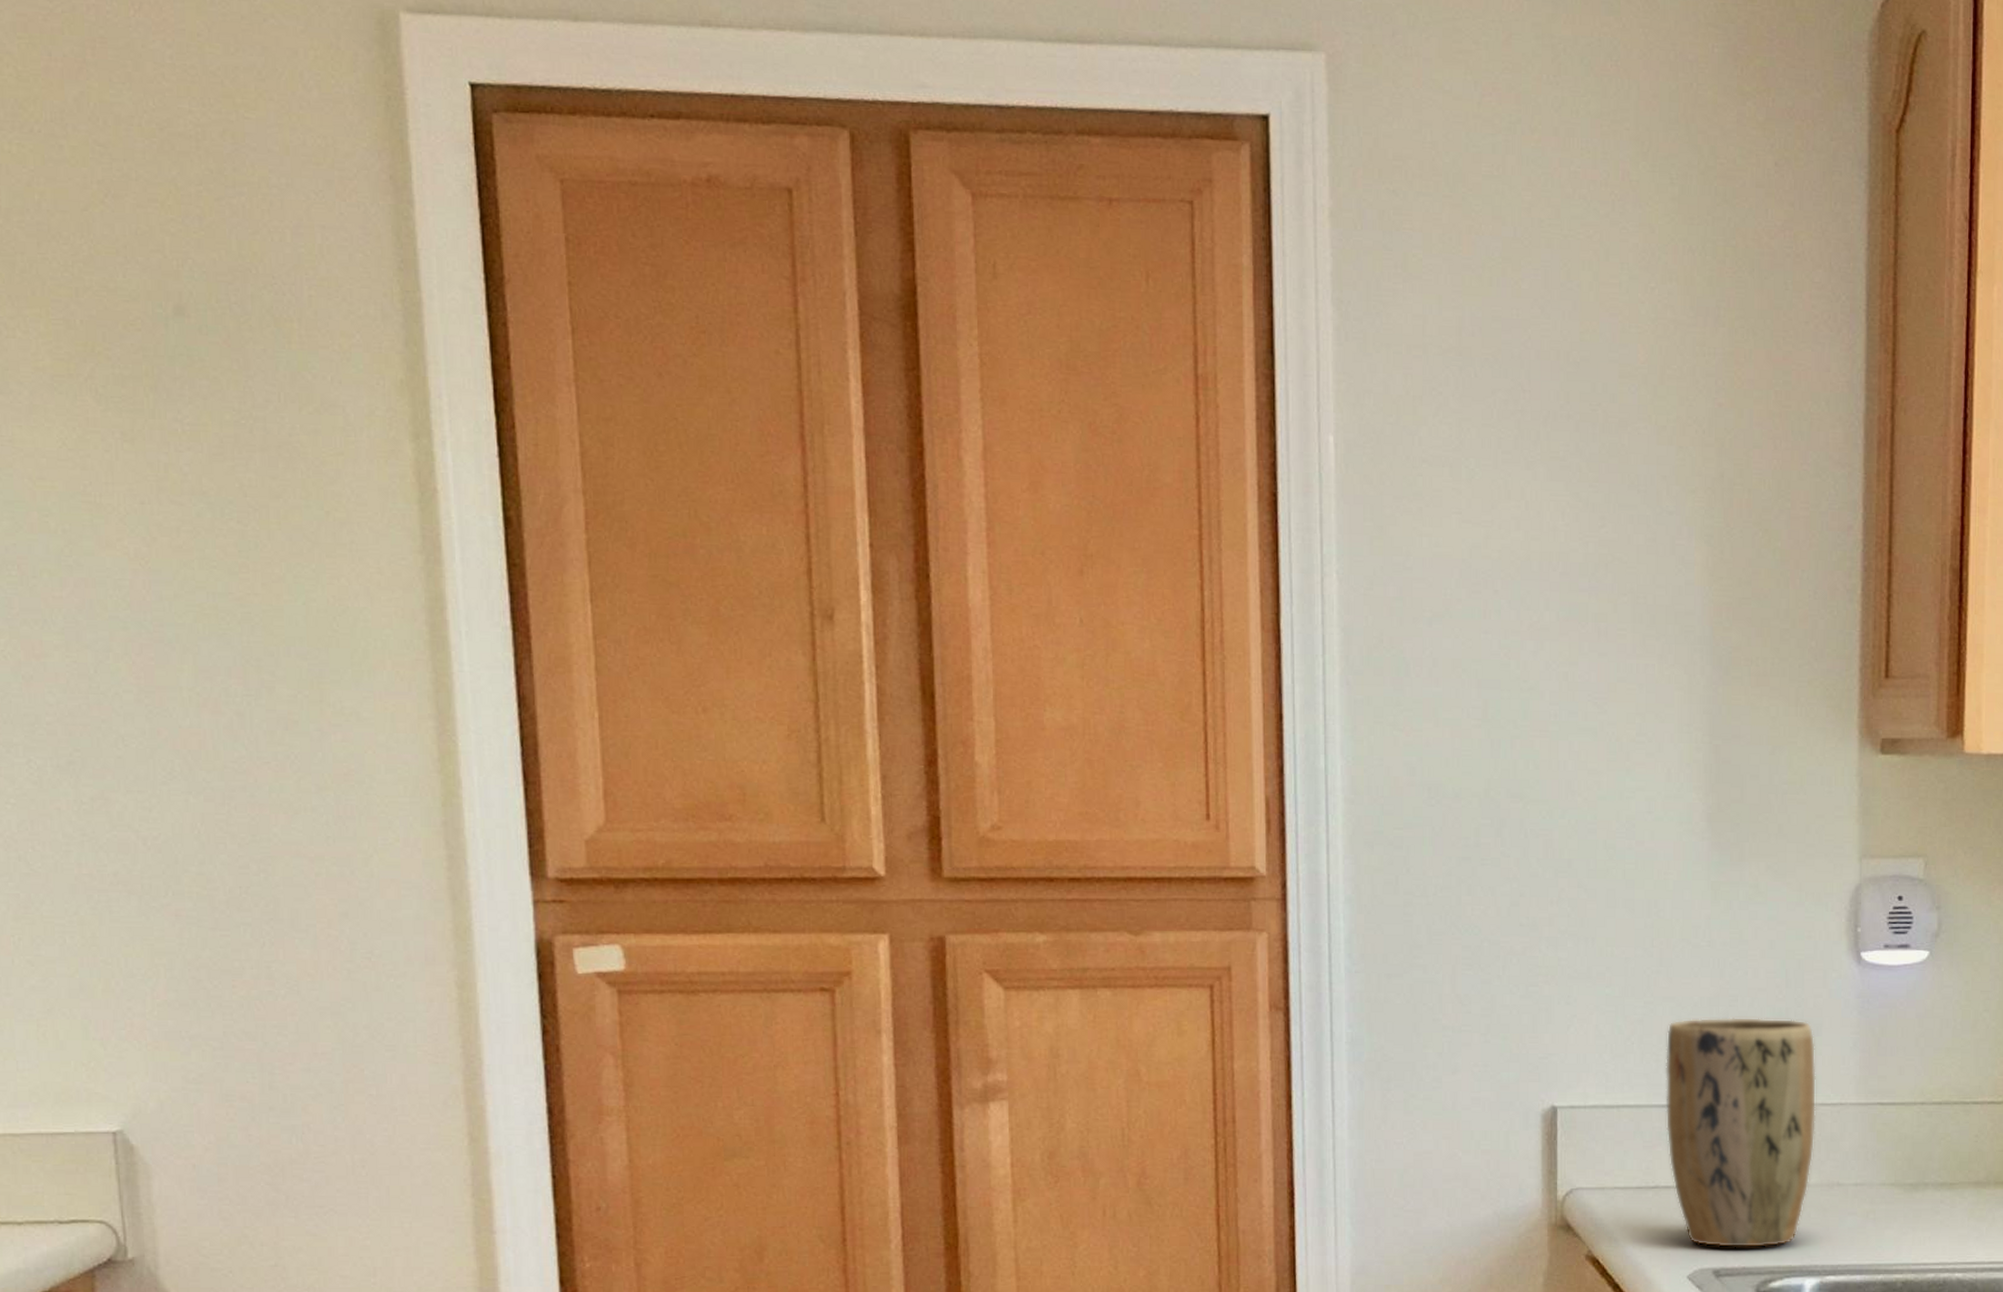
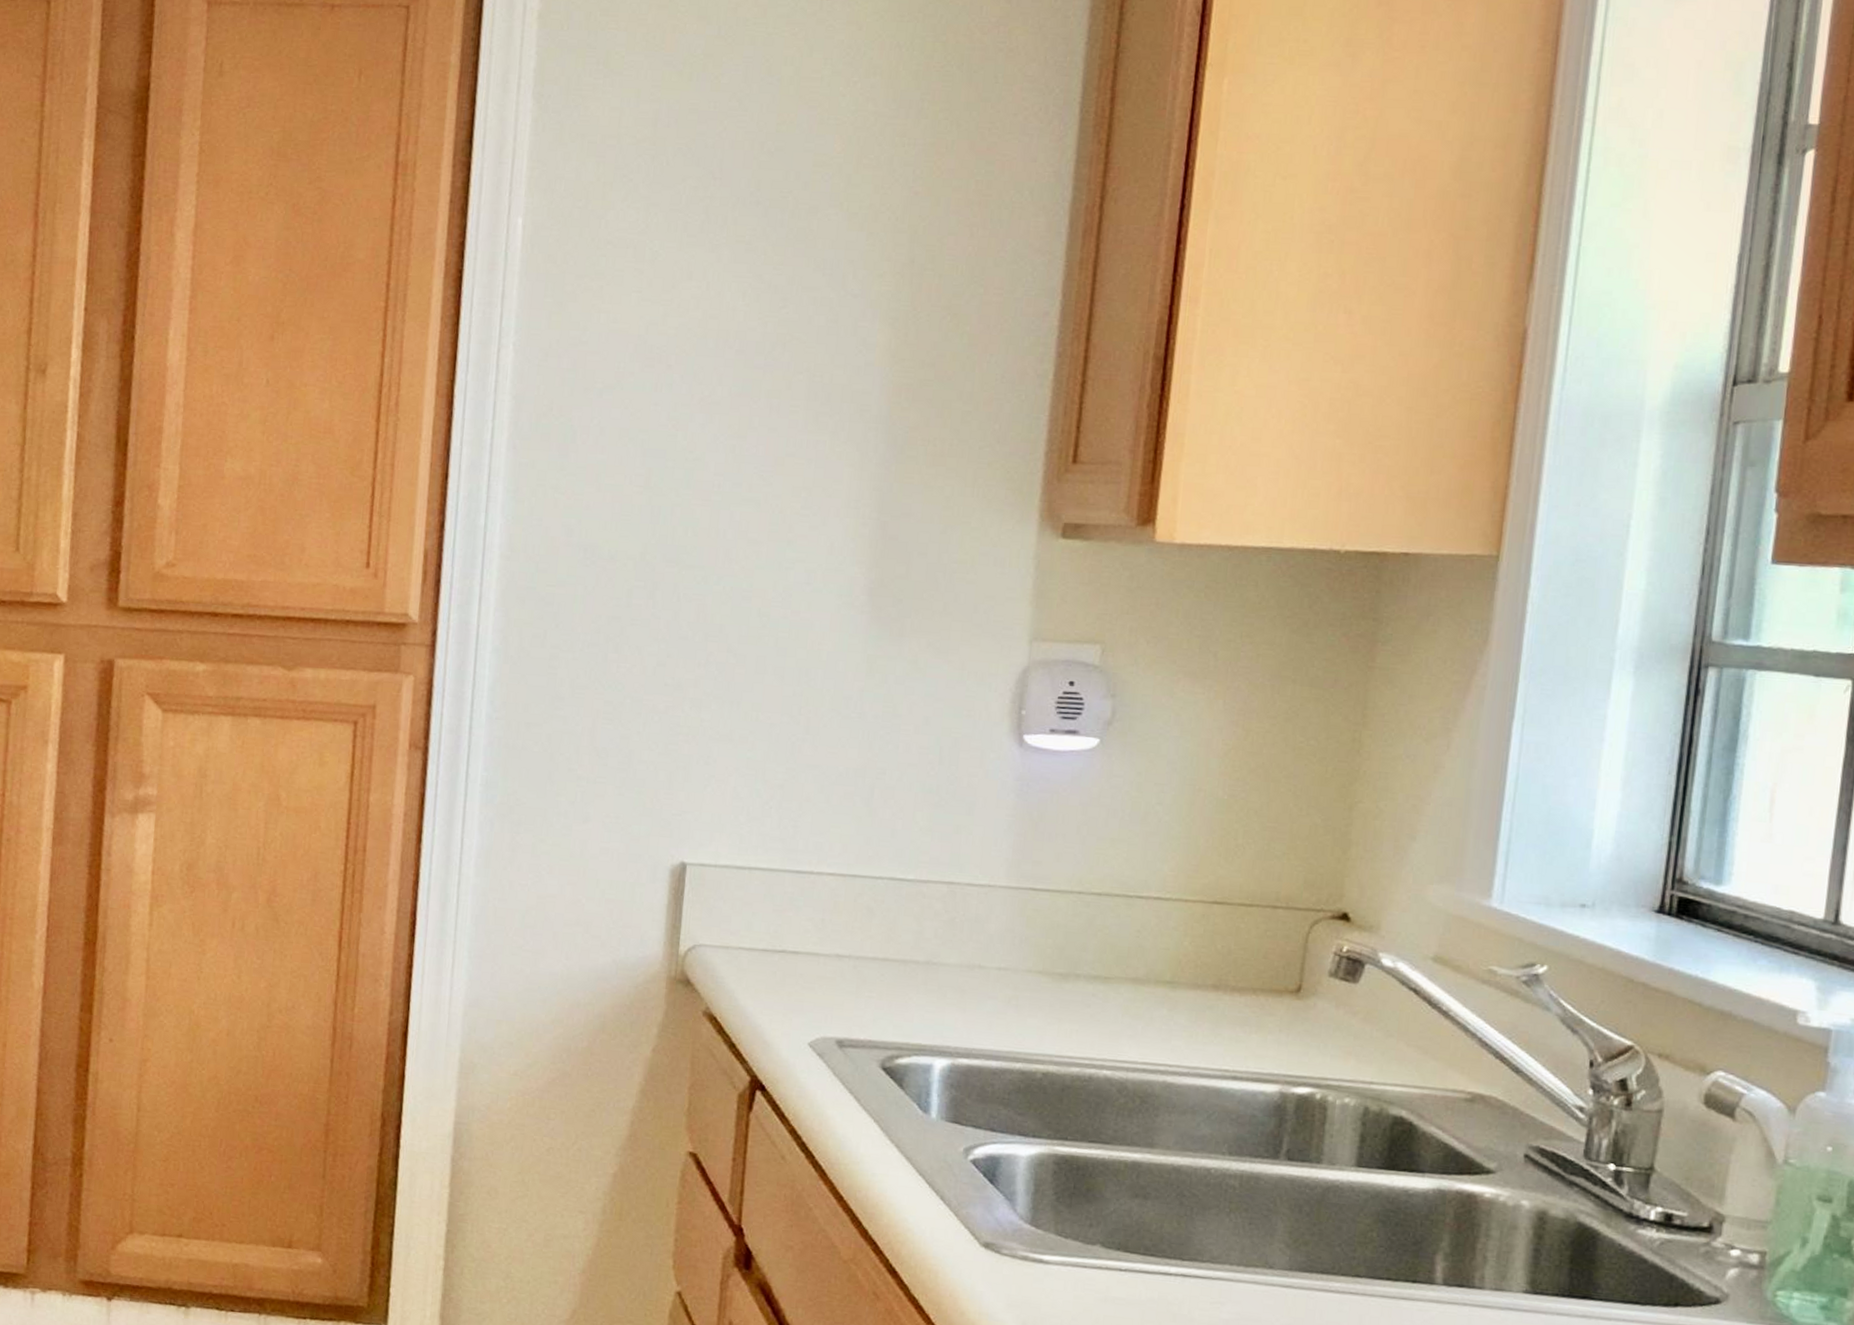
plant pot: present [1665,1017,1816,1248] -> none [798,787,966,1023]

